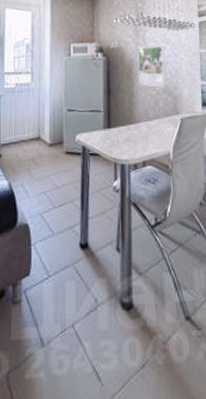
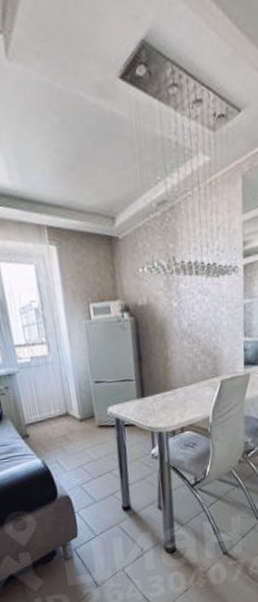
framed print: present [138,46,166,87] -> none [171,298,204,348]

